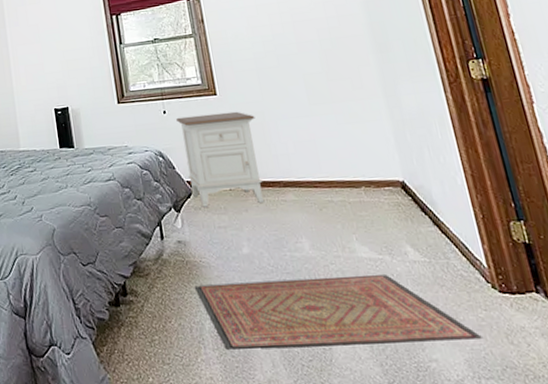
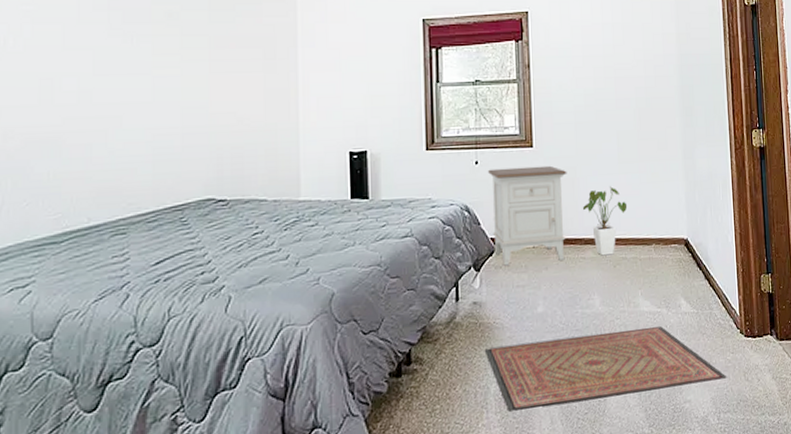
house plant: none [276,129,326,199] -> present [582,186,628,256]

